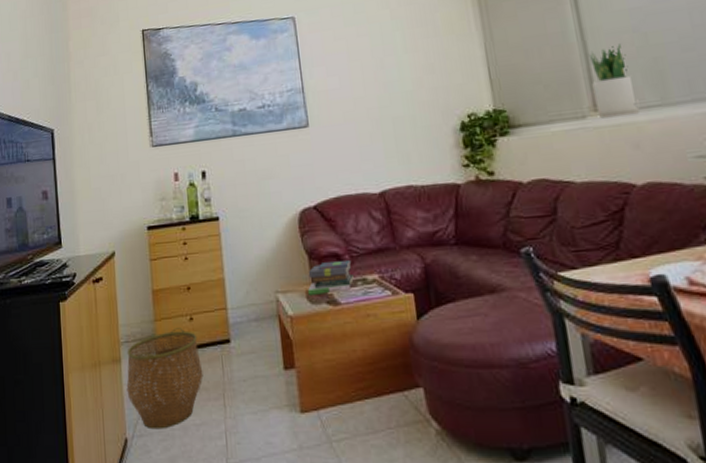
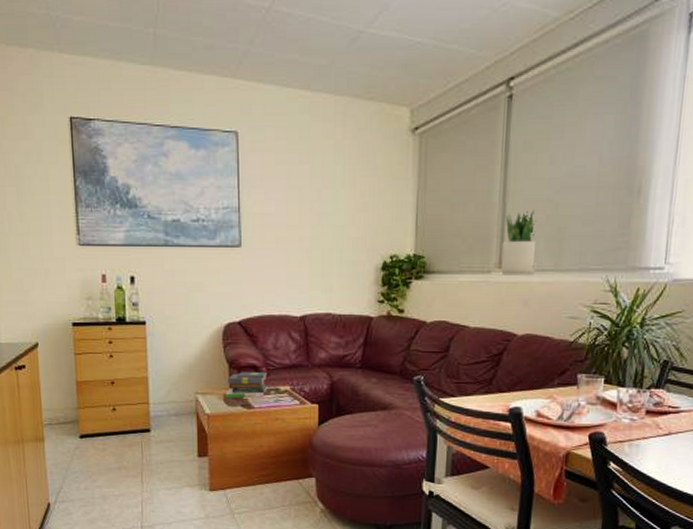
basket: present [126,328,204,430] -> none [49,416,124,497]

